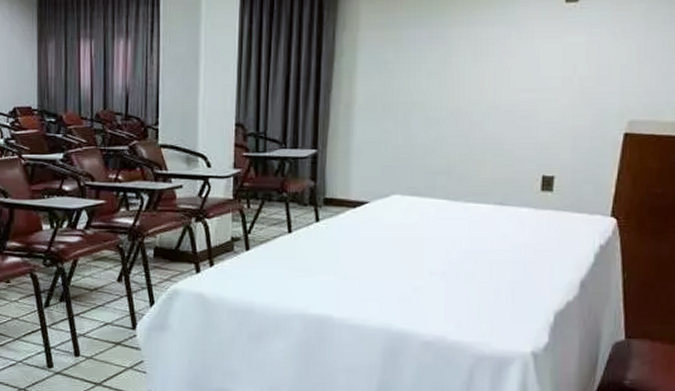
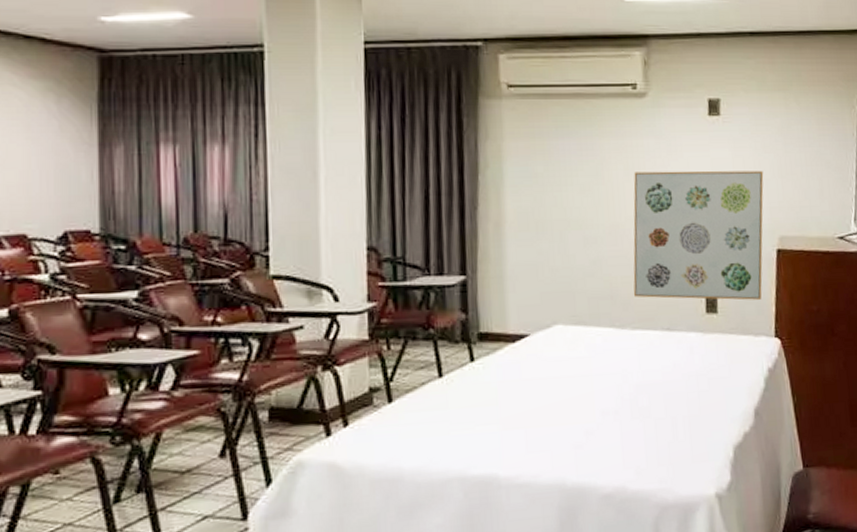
wall art: none [469,56,619,181] -> present [633,170,764,300]

